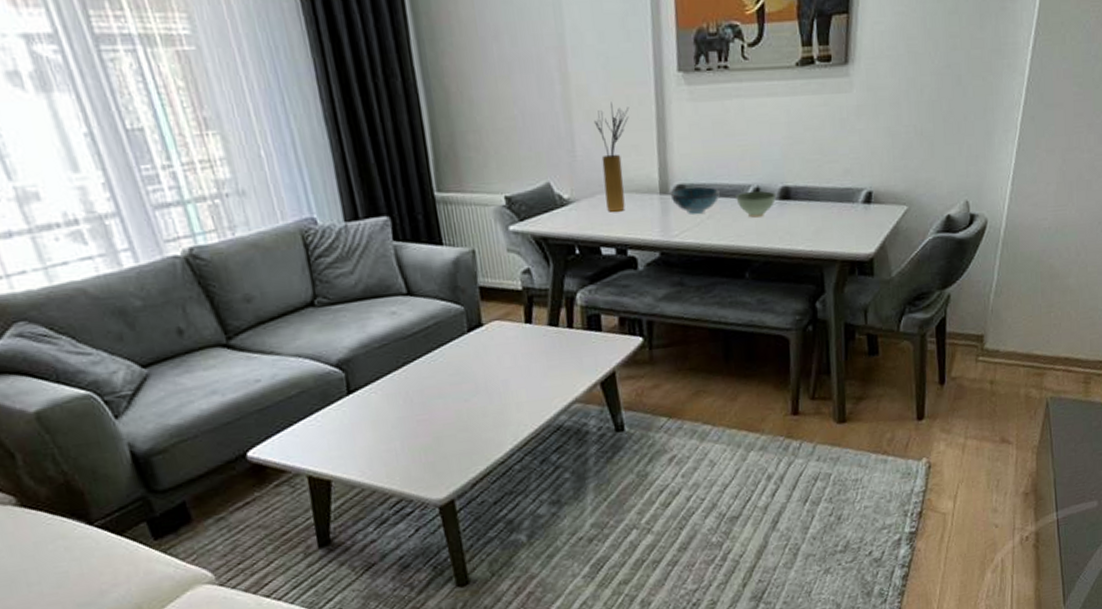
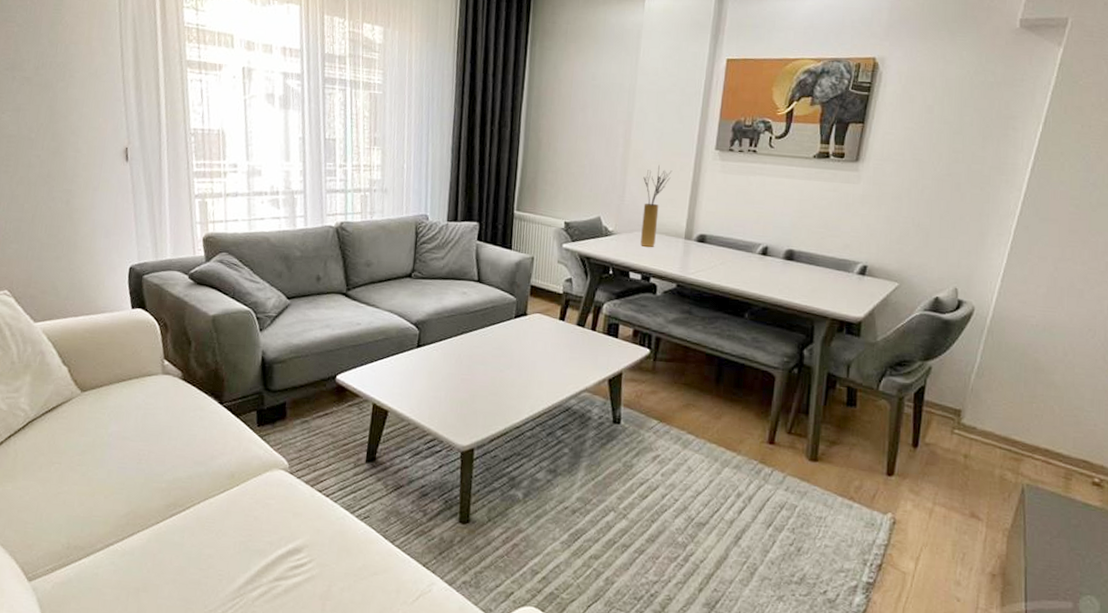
decorative bowl: present [670,187,721,216] -> none [693,237,735,261]
bowl: present [735,191,777,218] -> none [747,248,782,271]

